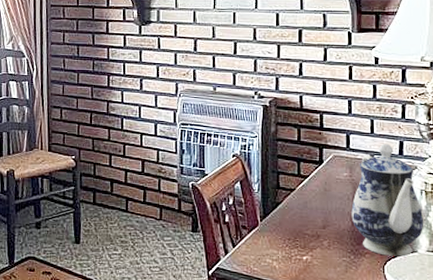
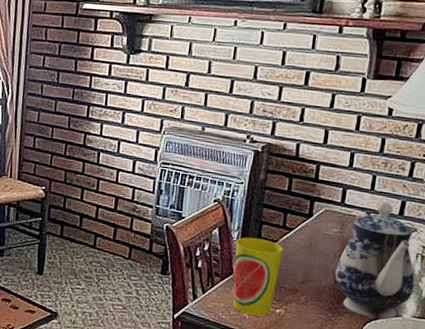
cup: none [257,188,302,265] -> present [232,237,284,317]

